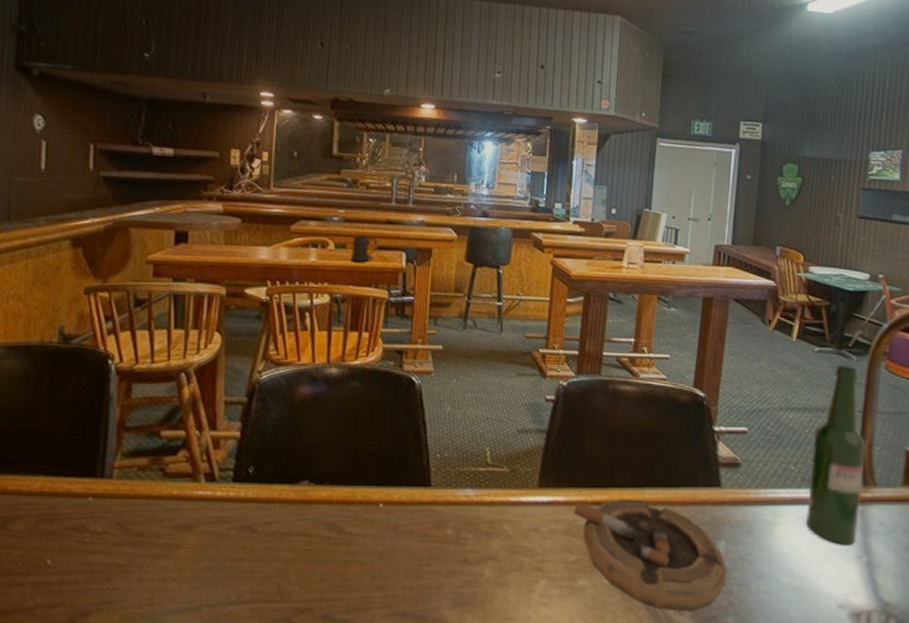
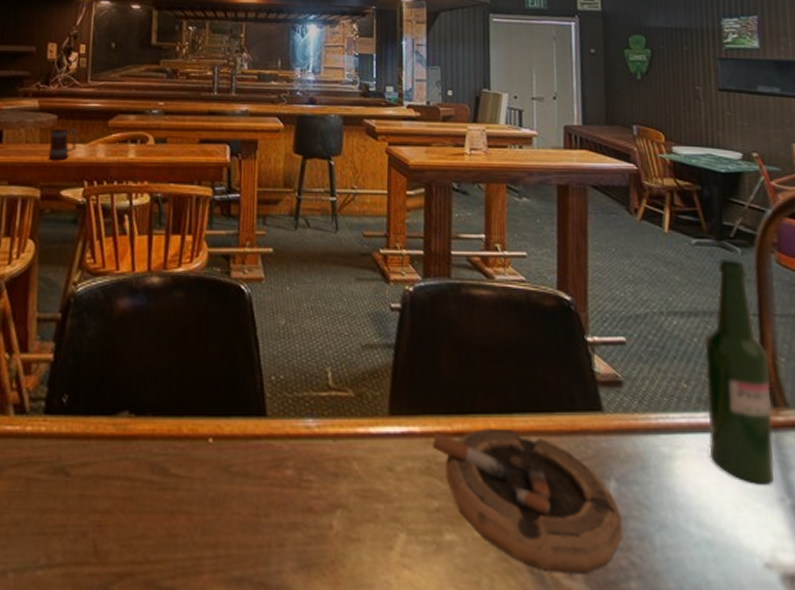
beer mug: none [233,231,260,262] -> present [48,128,77,162]
beer mug: present [351,235,378,263] -> none [172,128,200,158]

